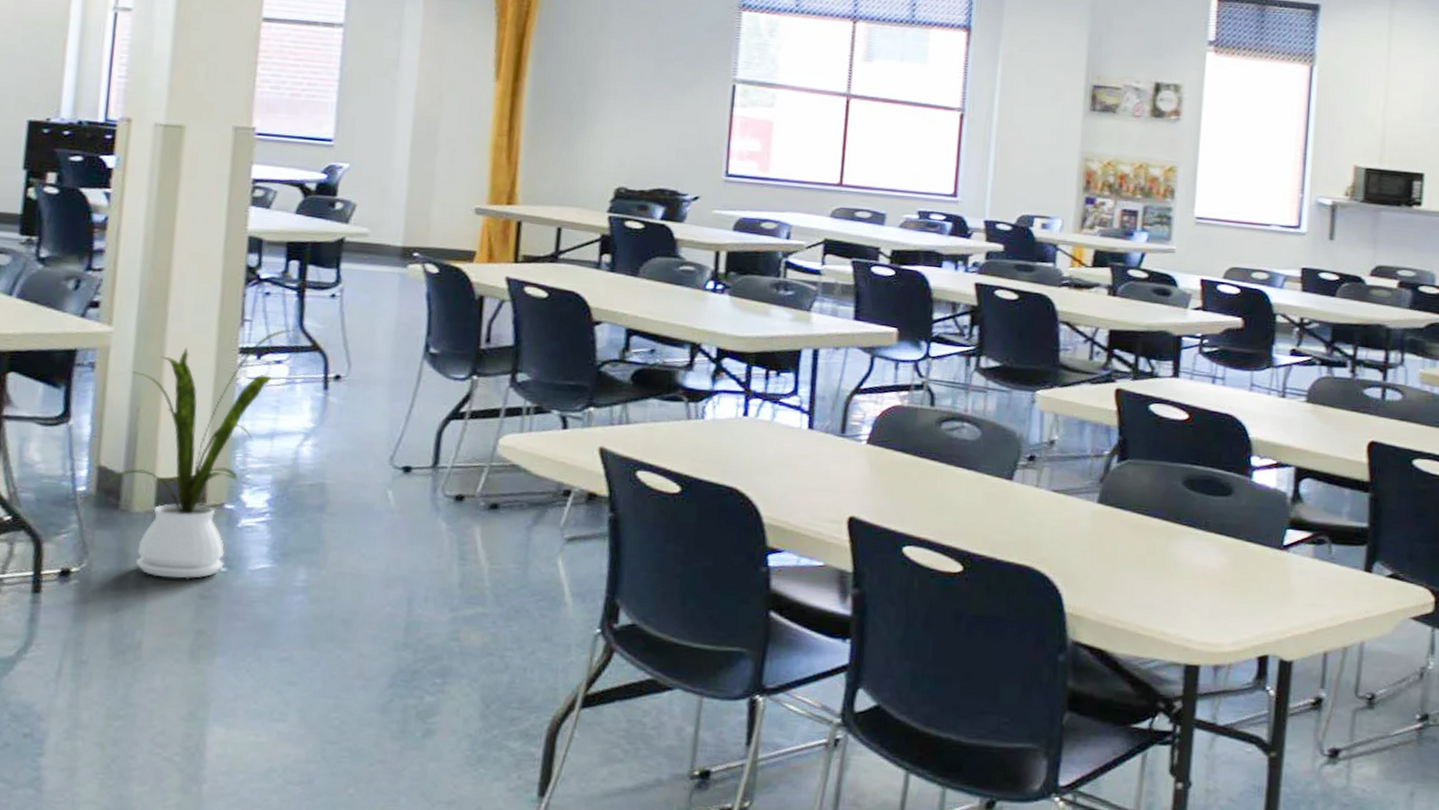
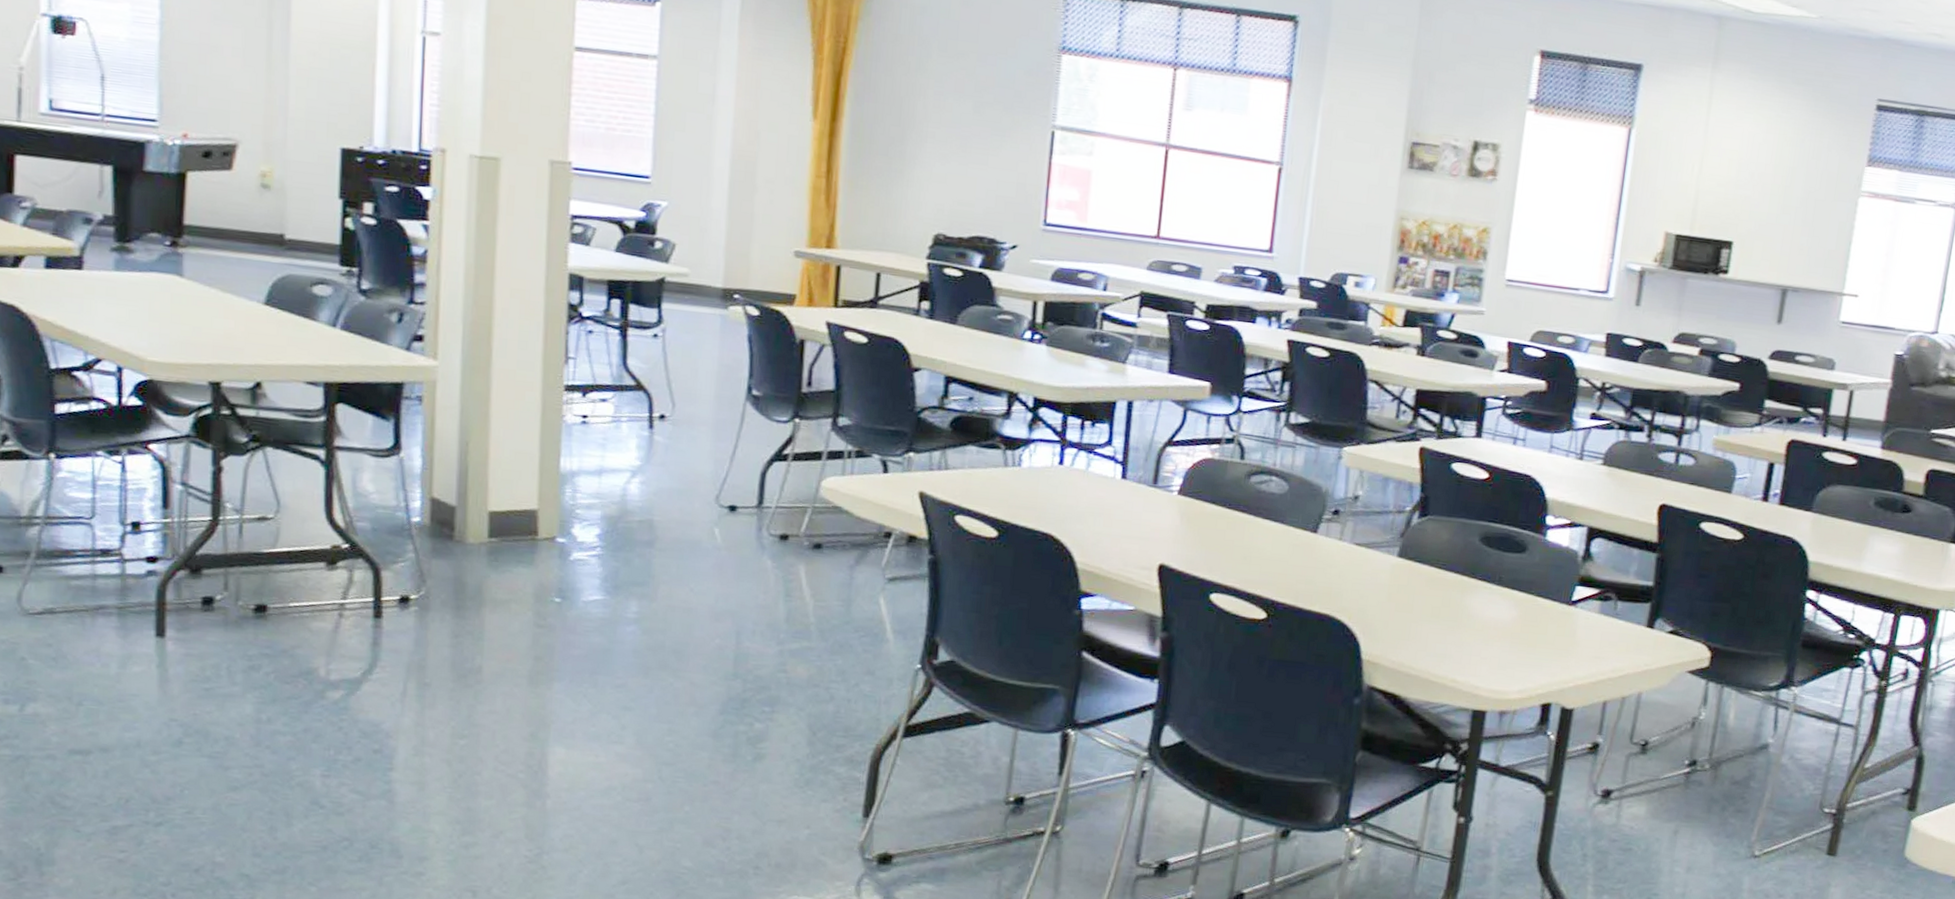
house plant: present [107,328,296,579] -> none [441,367,619,609]

